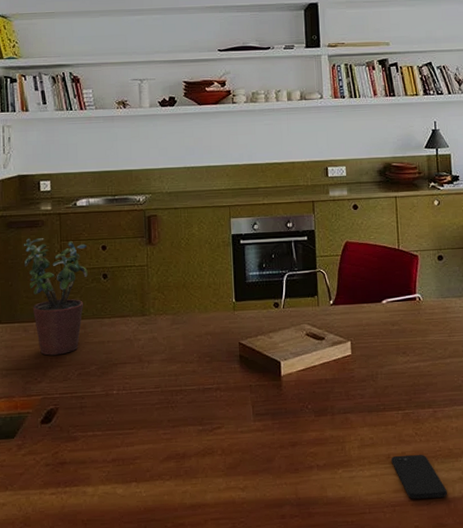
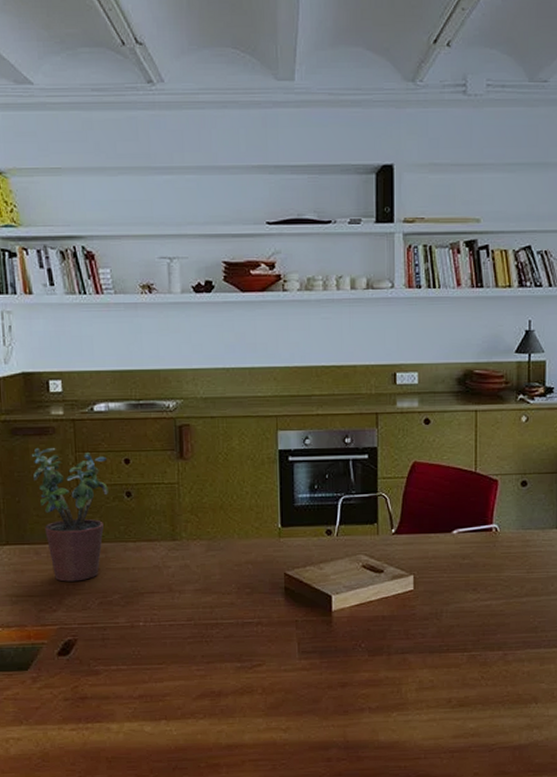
smartphone: present [391,454,447,499] -> none [453,699,512,746]

